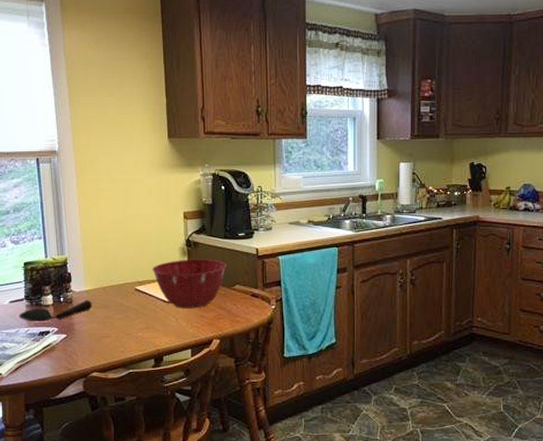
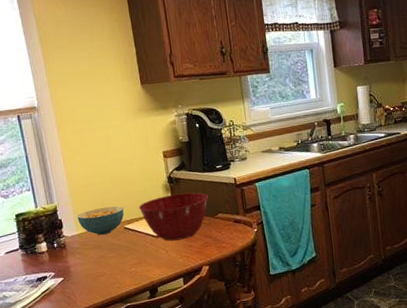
spoon: present [19,299,92,322] -> none [15,242,86,270]
cereal bowl: none [87,264,136,294] -> present [77,206,124,235]

